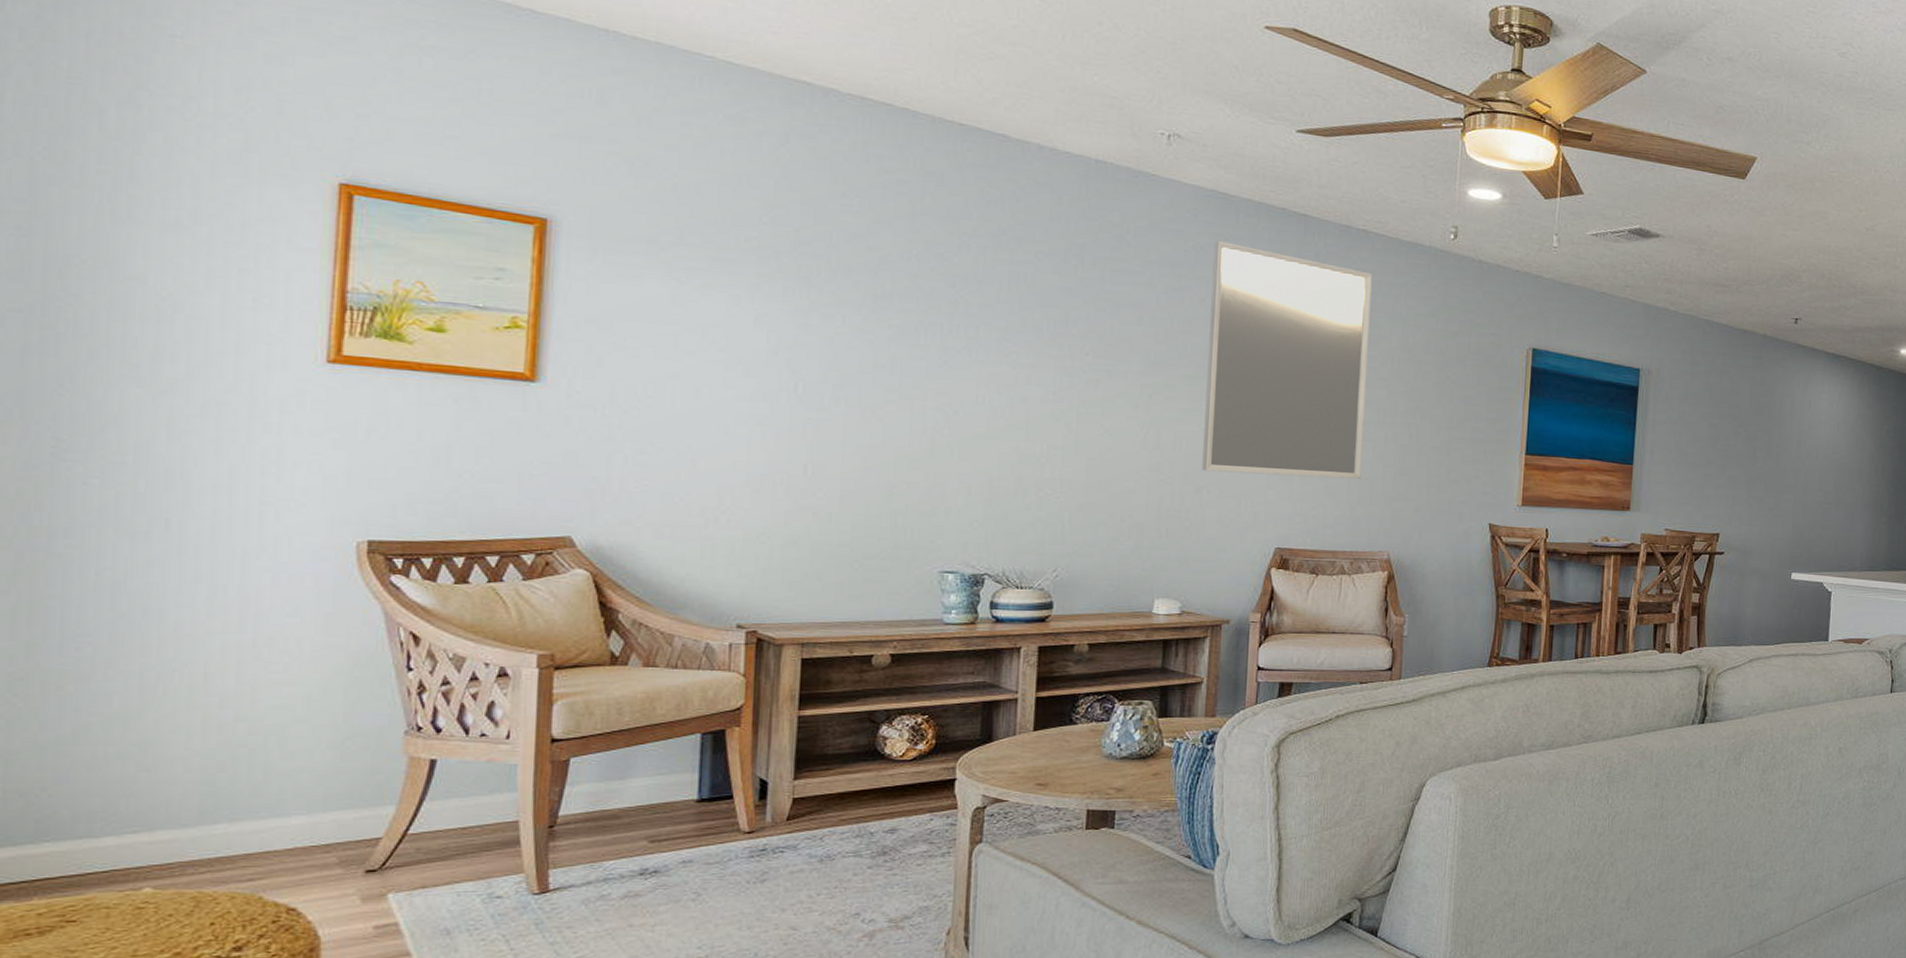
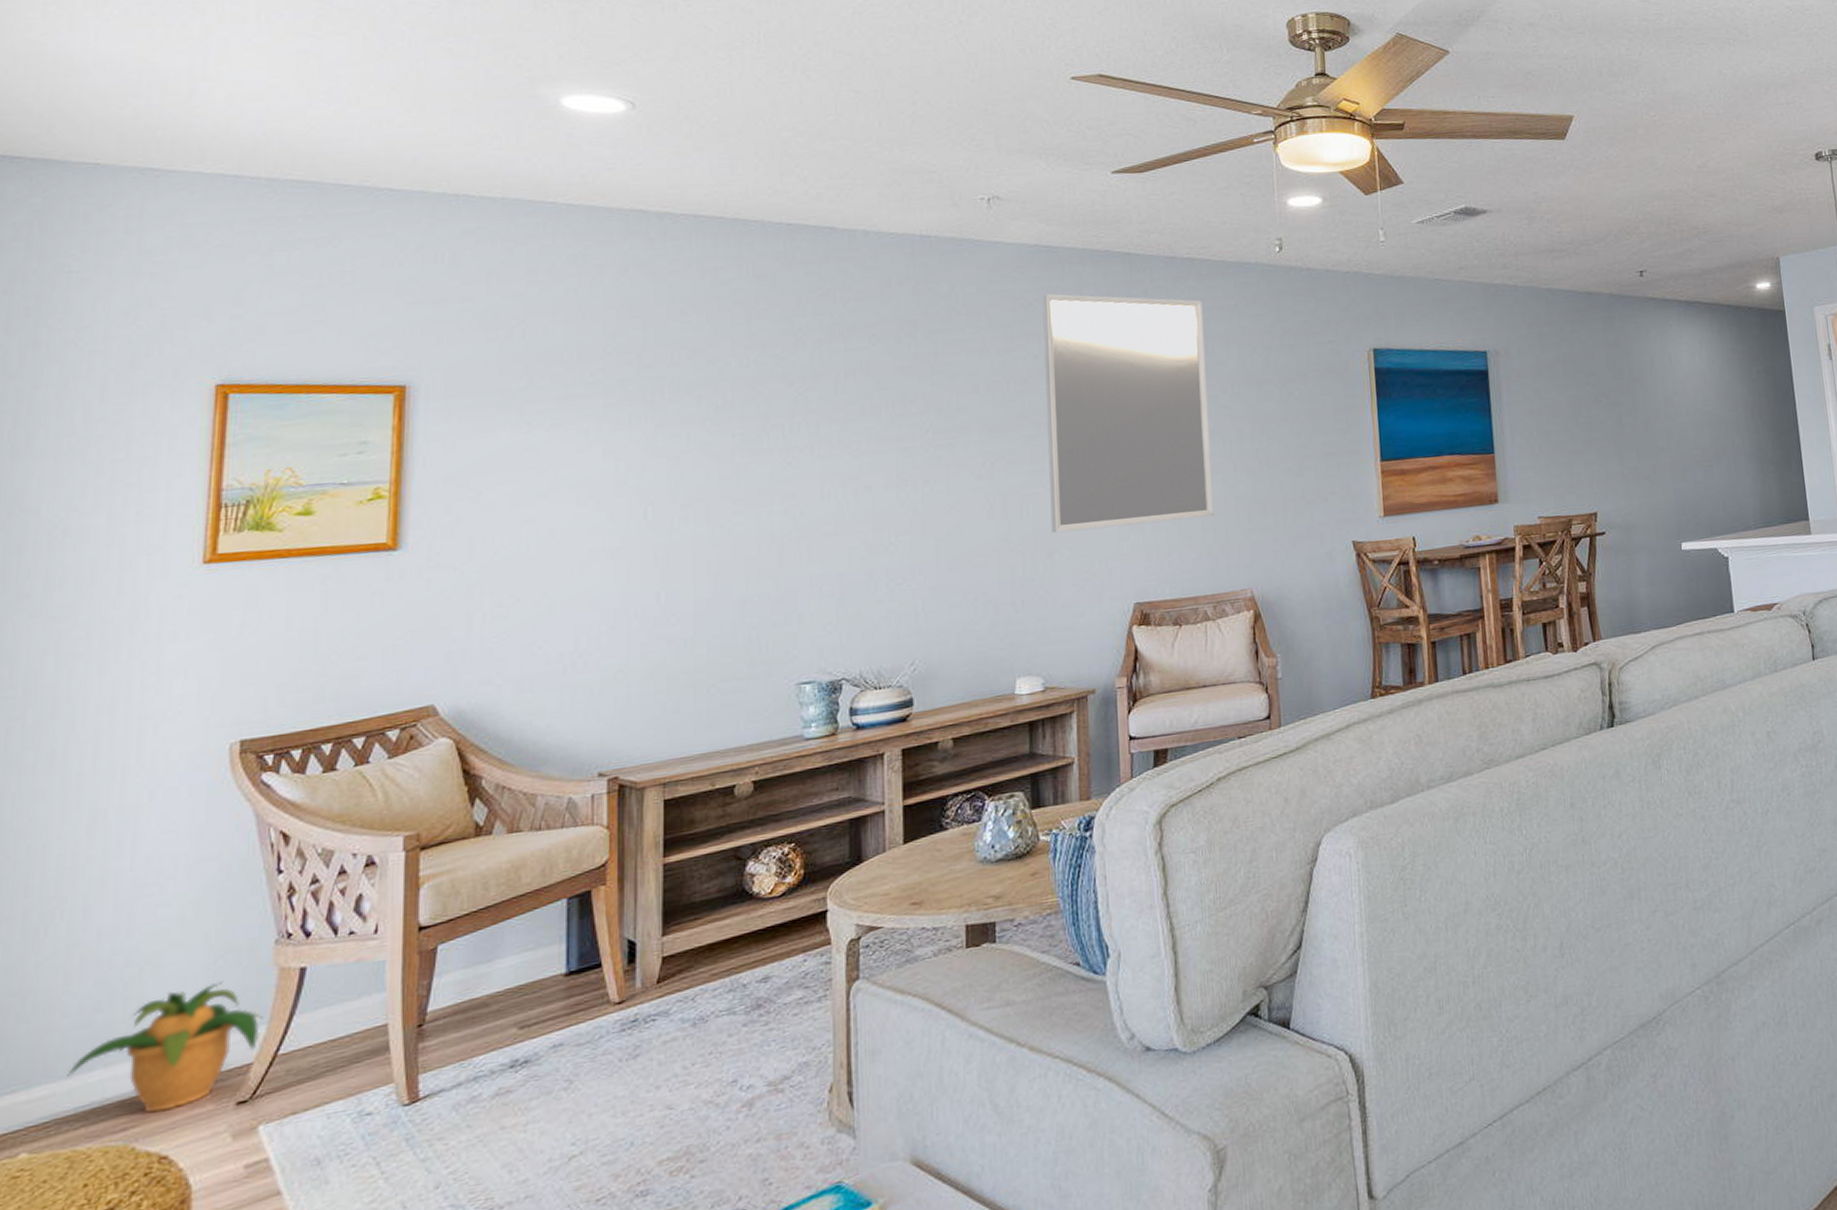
potted plant: none [191,761,394,869] -> present [67,981,264,1113]

